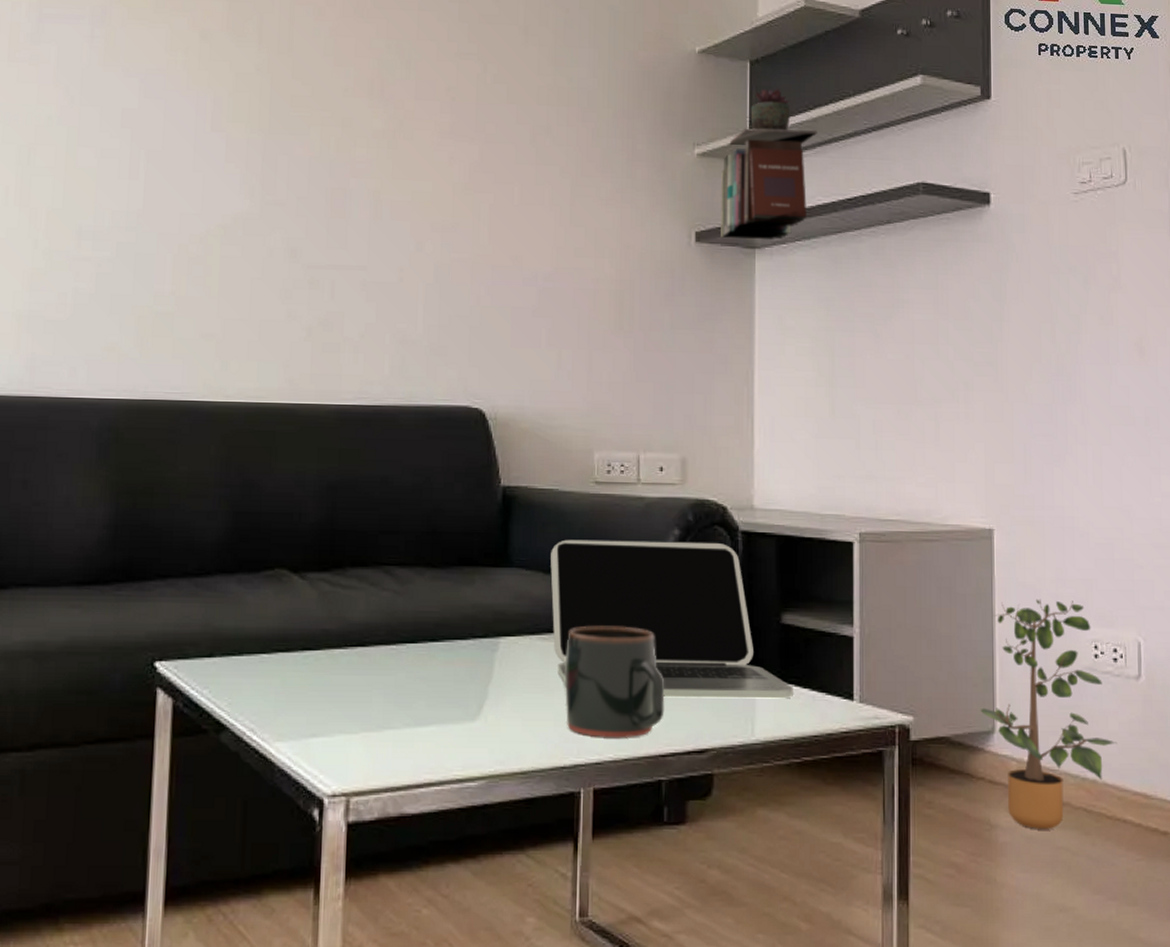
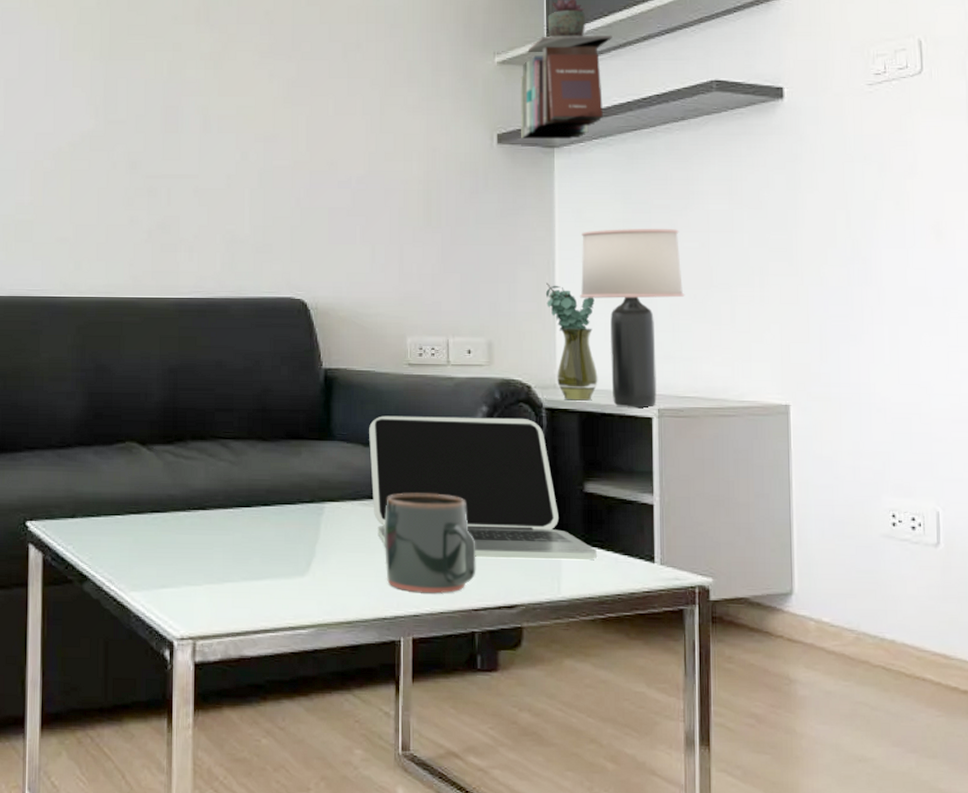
vase: none [743,394,797,524] -> present [545,282,598,401]
table lamp: none [779,337,889,531] -> present [579,228,685,408]
potted plant: present [980,599,1117,829] -> none [778,470,916,685]

